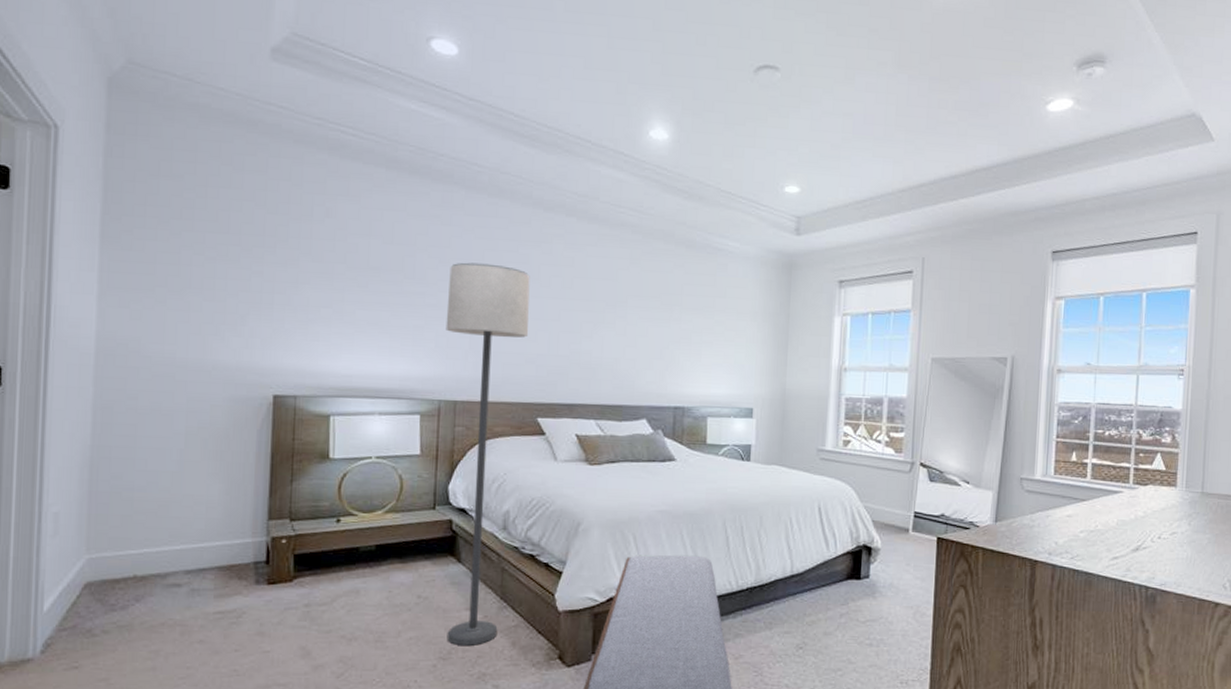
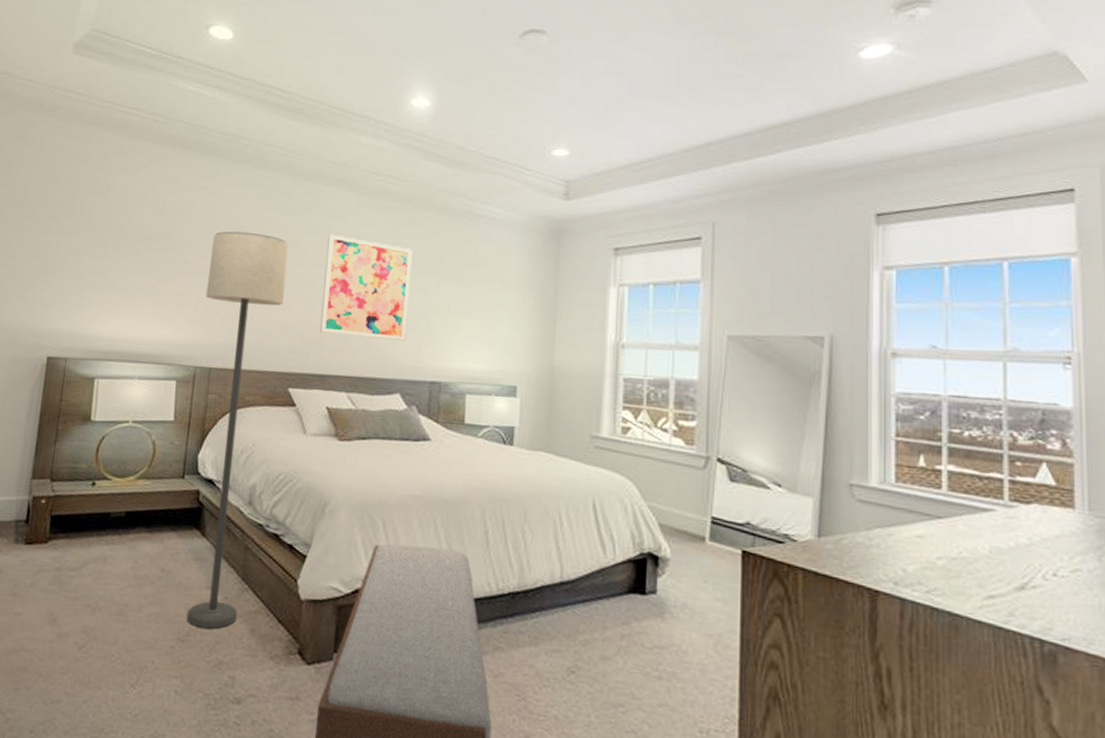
wall art: none [565,266,655,370] -> present [319,234,413,342]

